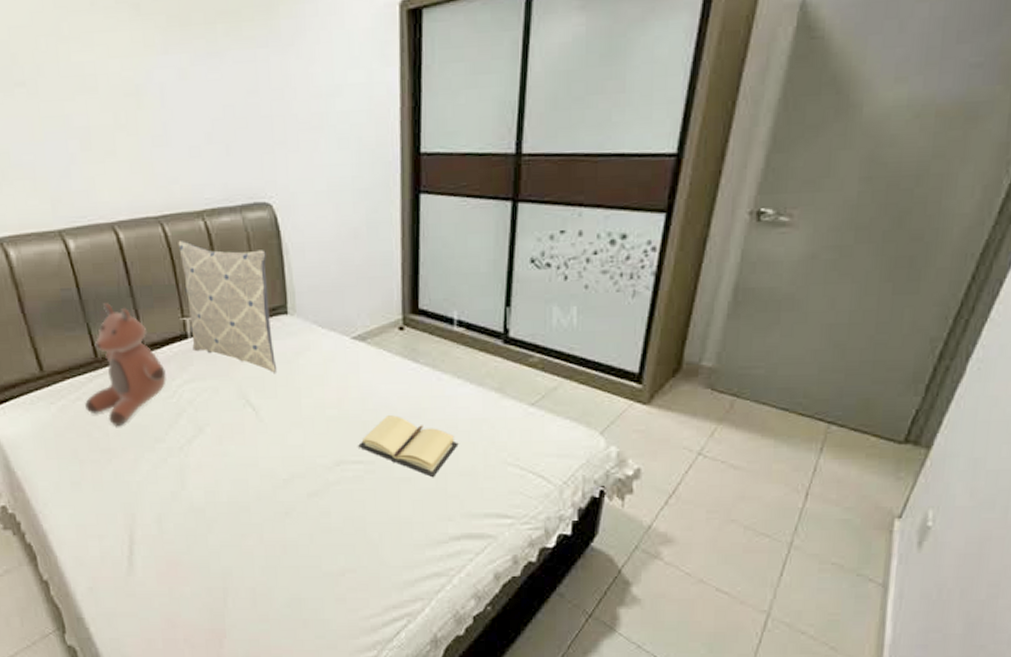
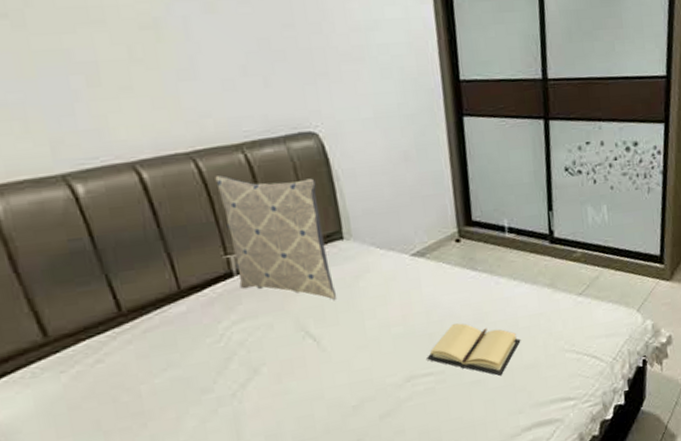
teddy bear: present [85,303,166,425] -> none [108,249,211,384]

